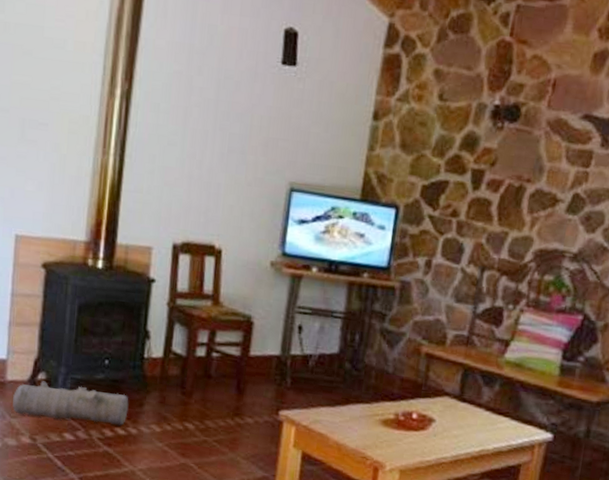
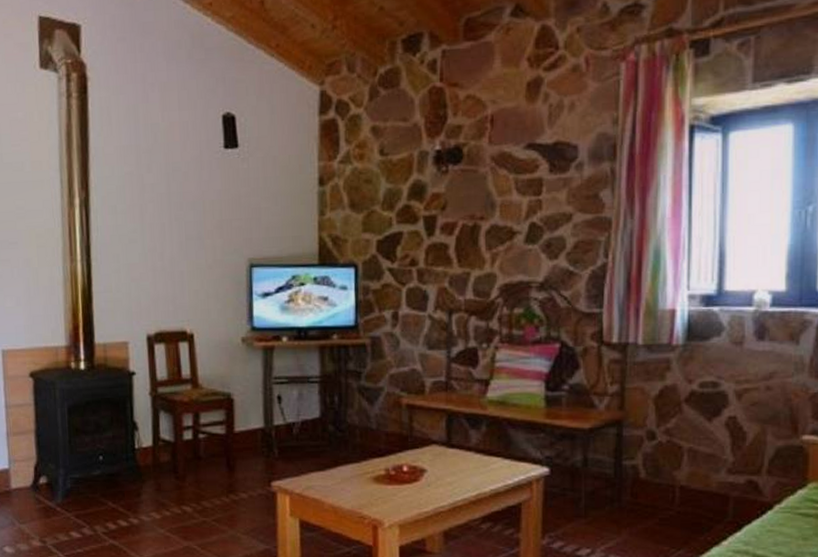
decorative log: present [12,381,129,426] -> none [19,484,128,520]

